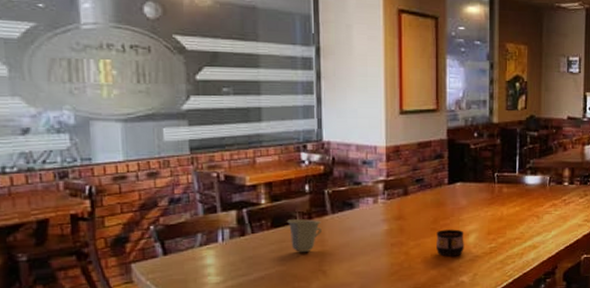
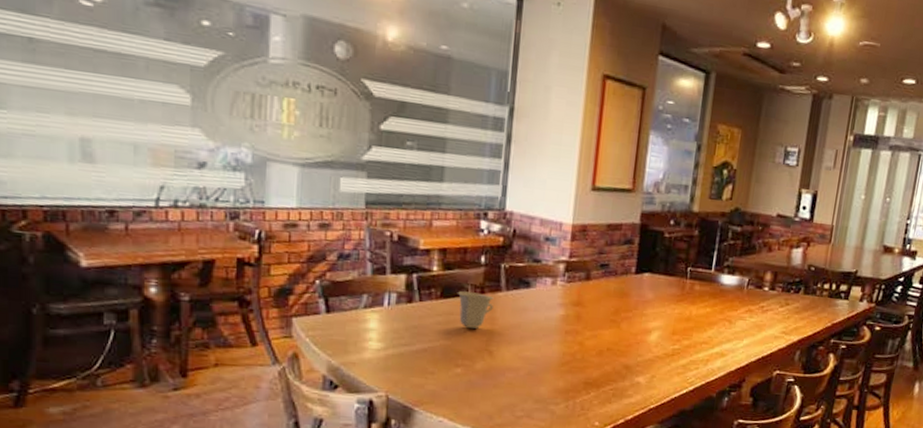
cup: present [436,229,464,257] -> none [614,322,647,354]

